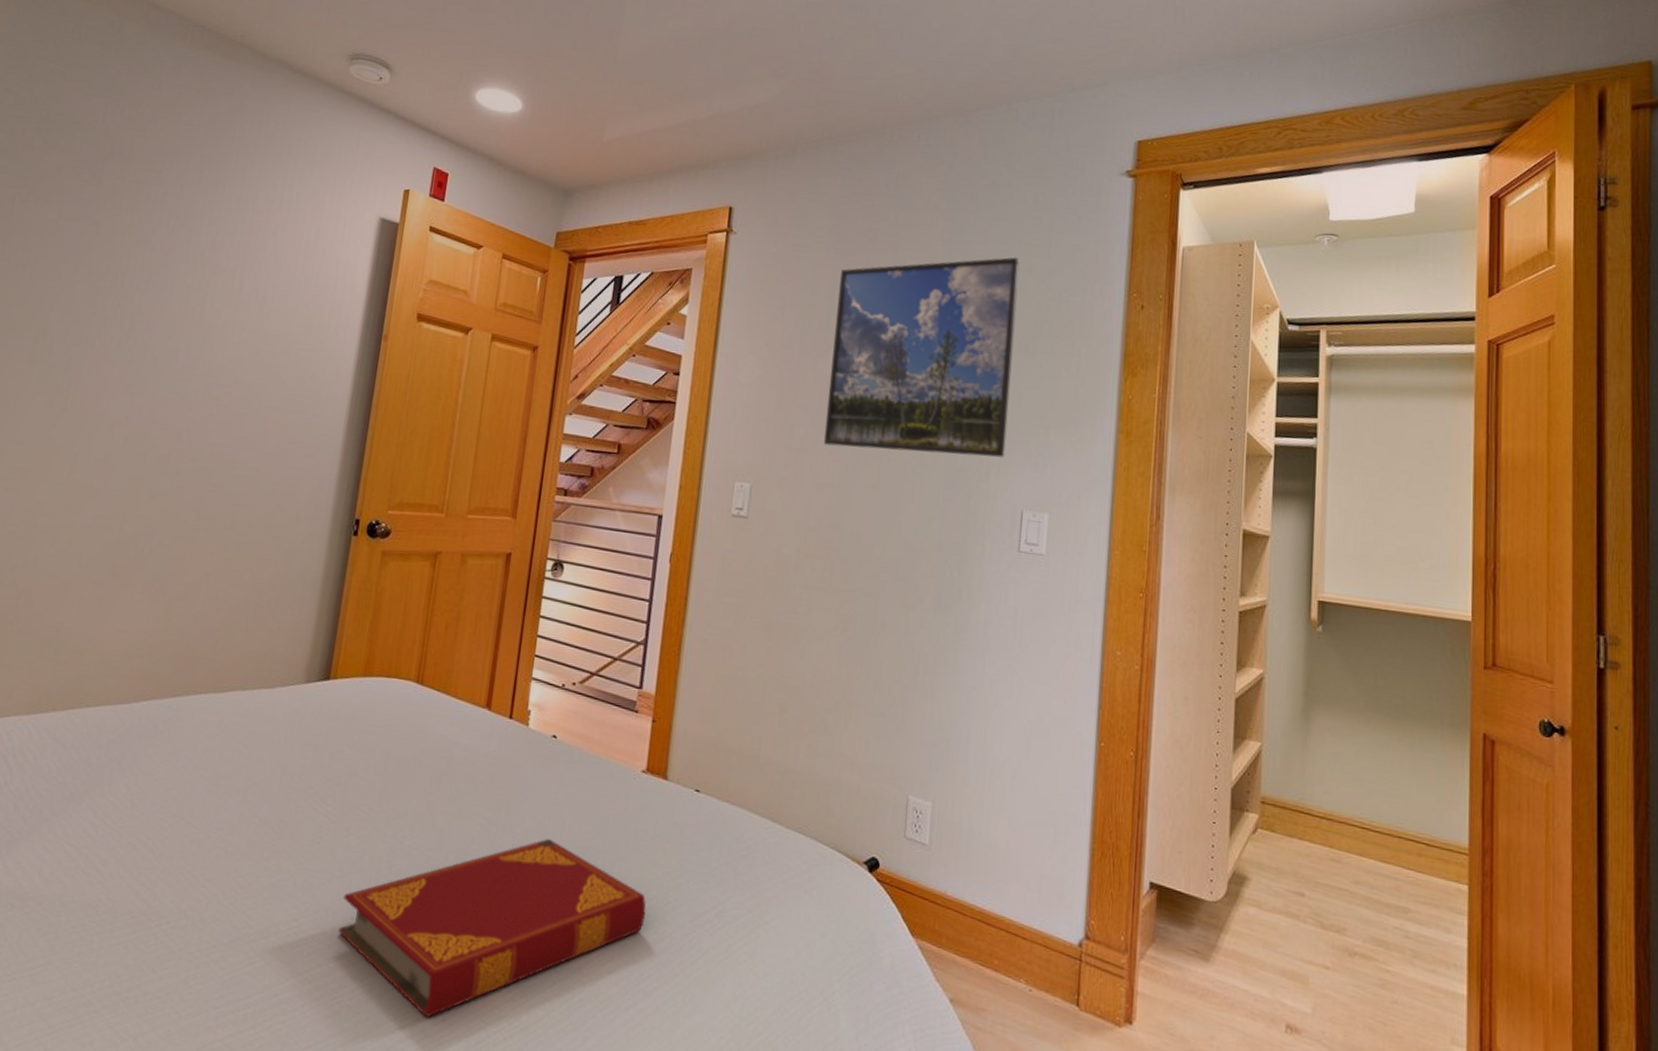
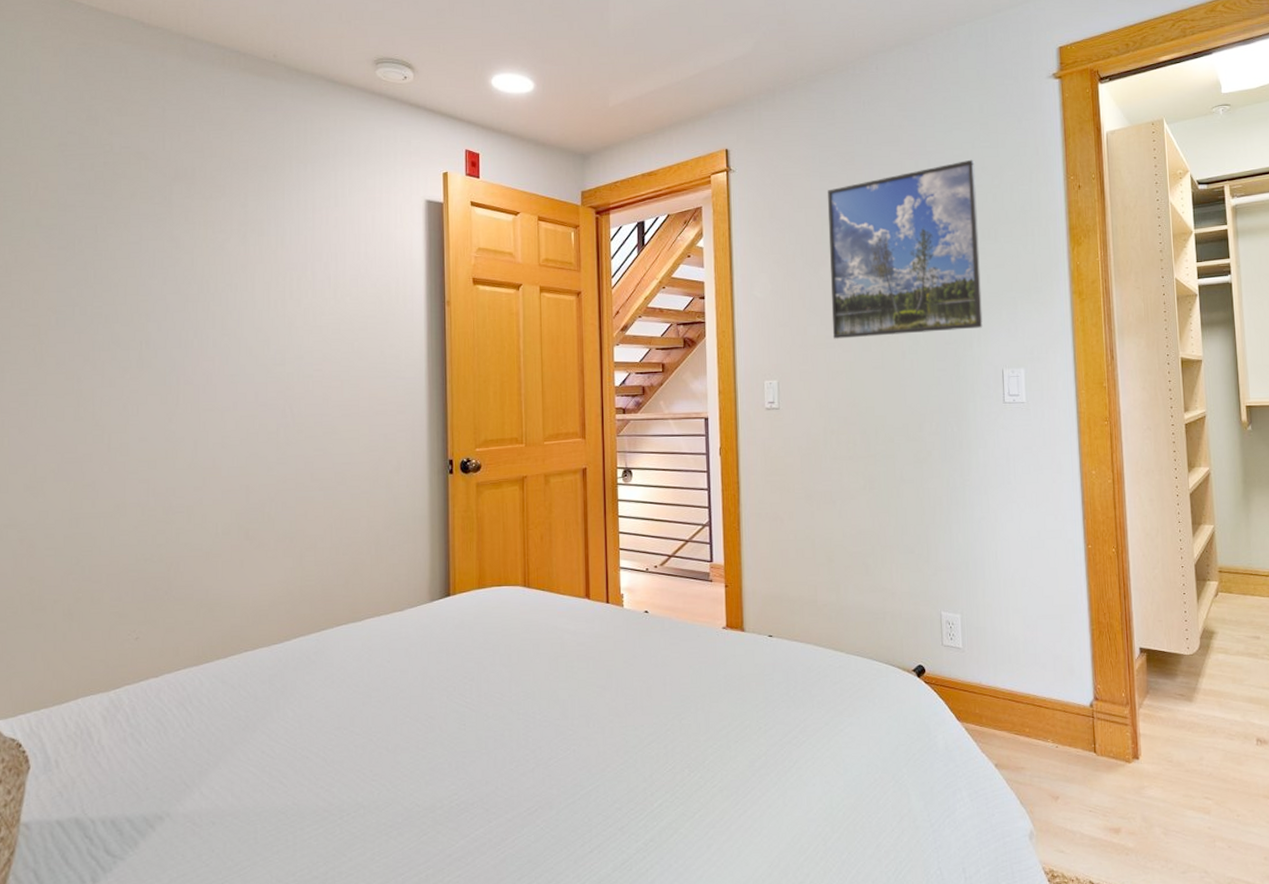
hardback book: present [338,839,647,1018] -> none [492,695,743,852]

